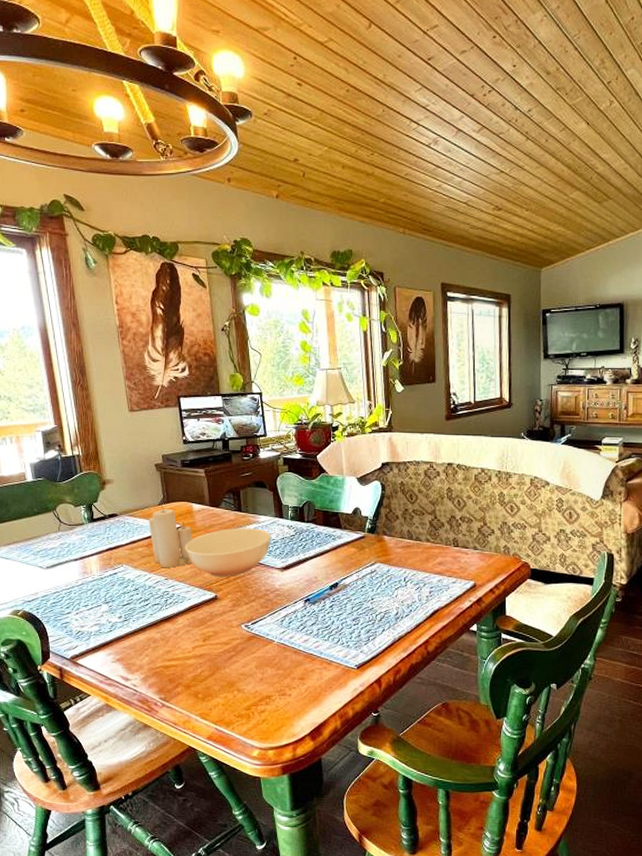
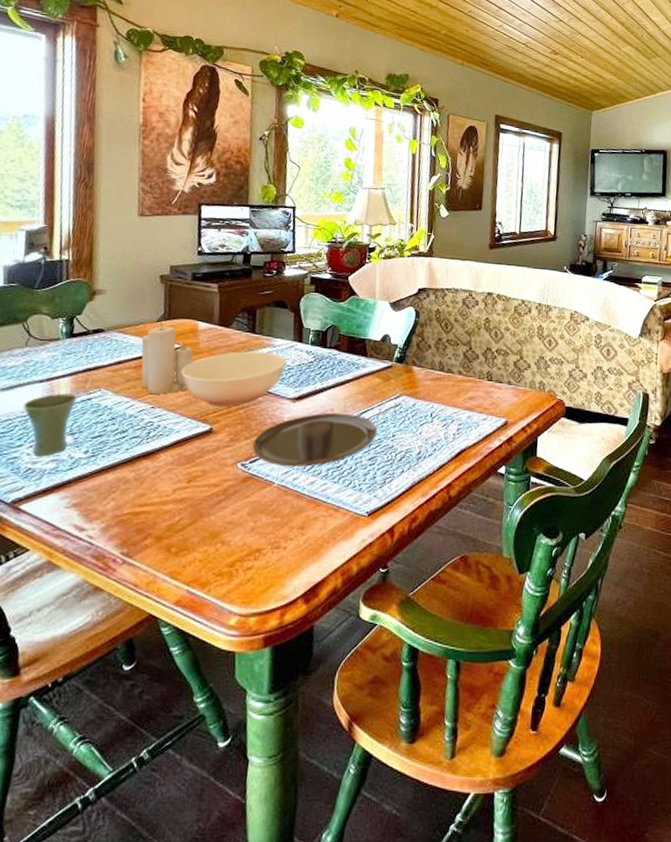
cup: none [65,569,106,621] -> present [23,393,78,456]
plate: none [252,580,358,627] -> present [252,412,378,467]

